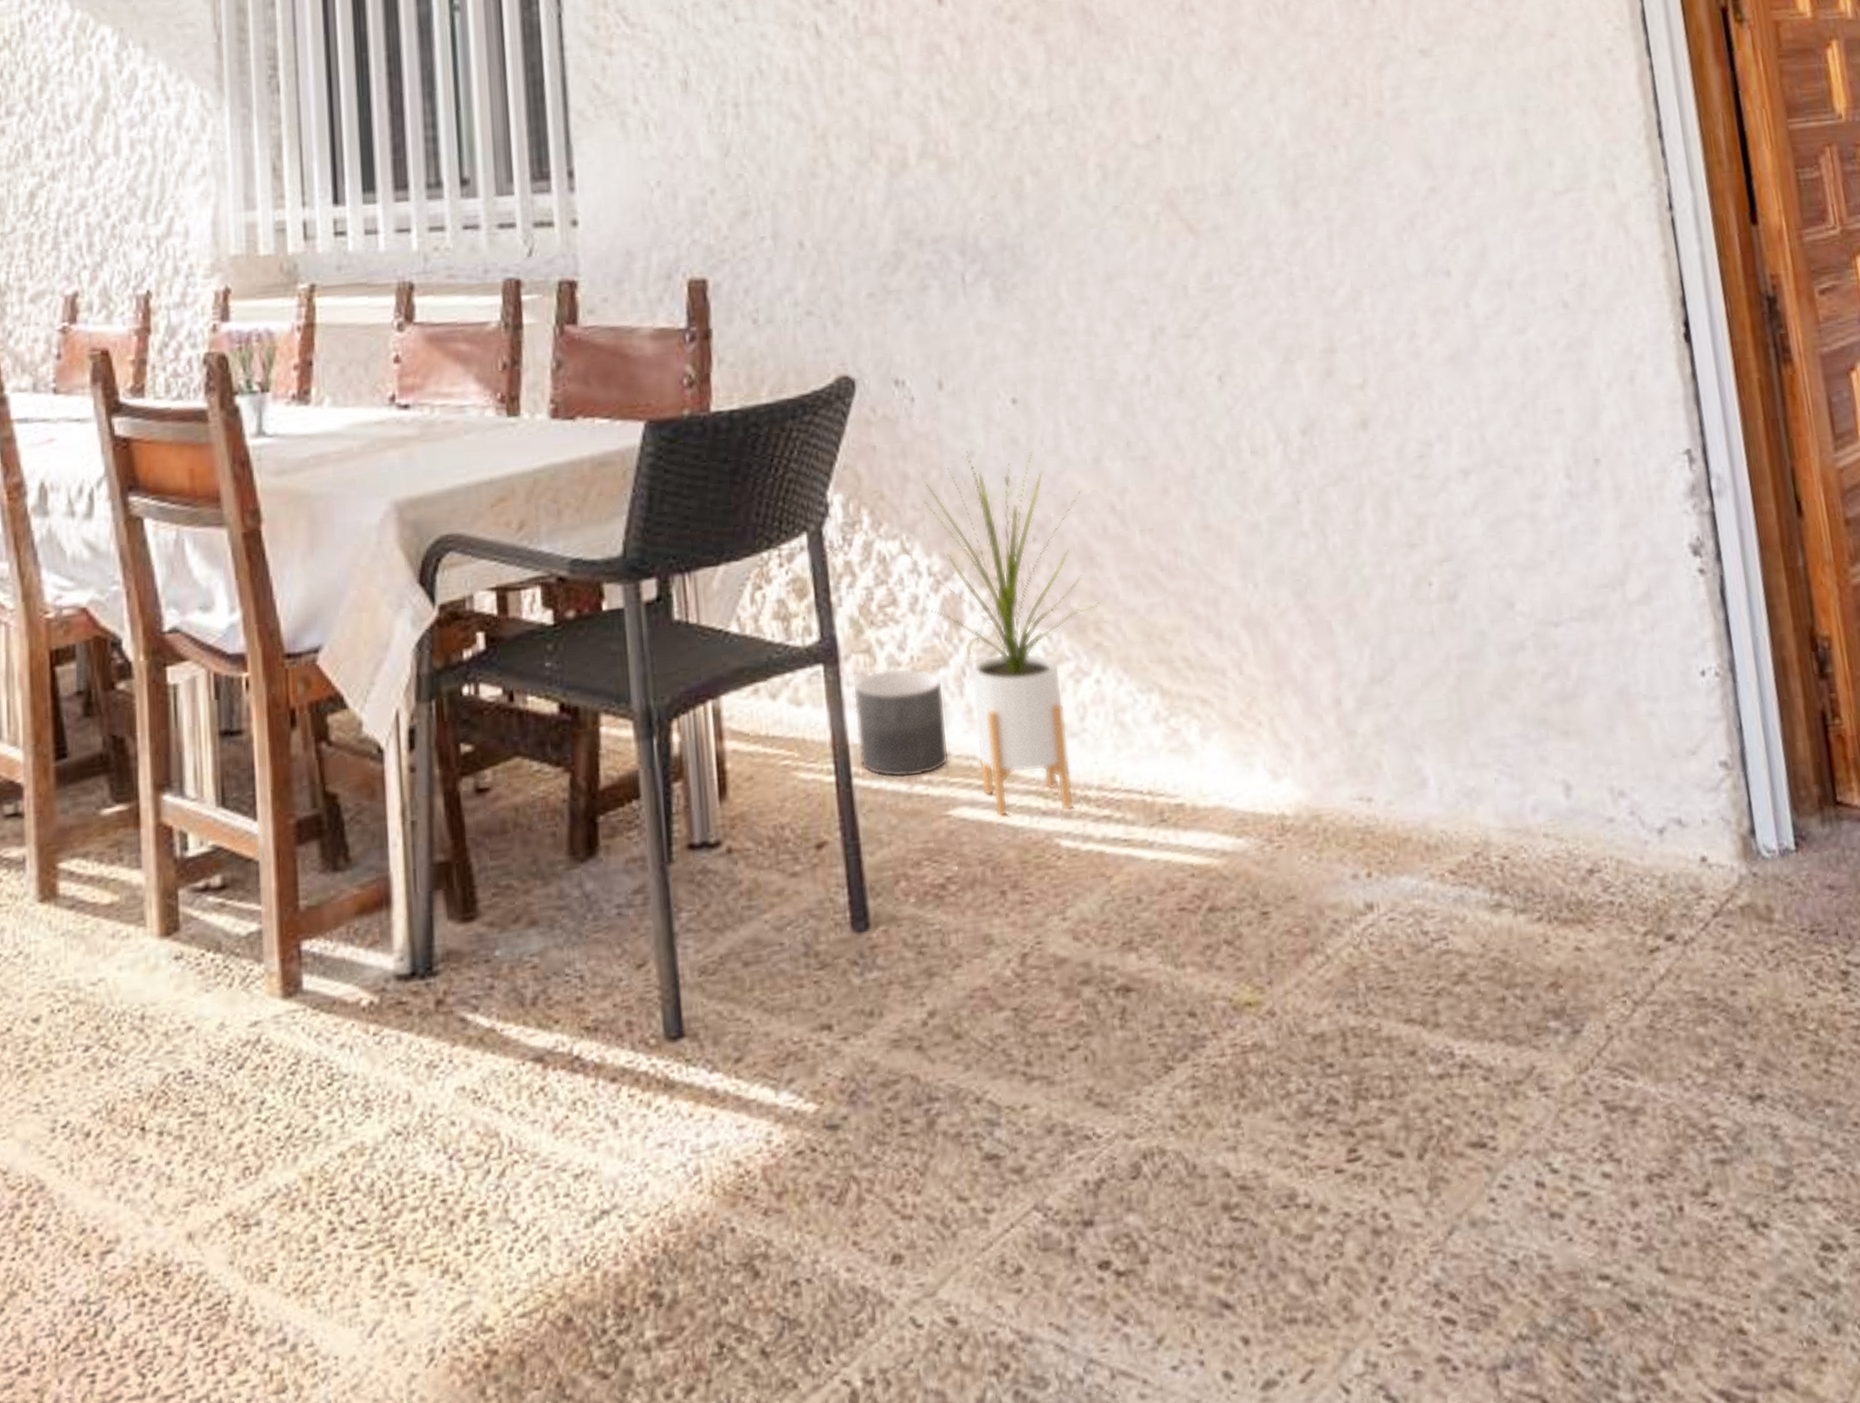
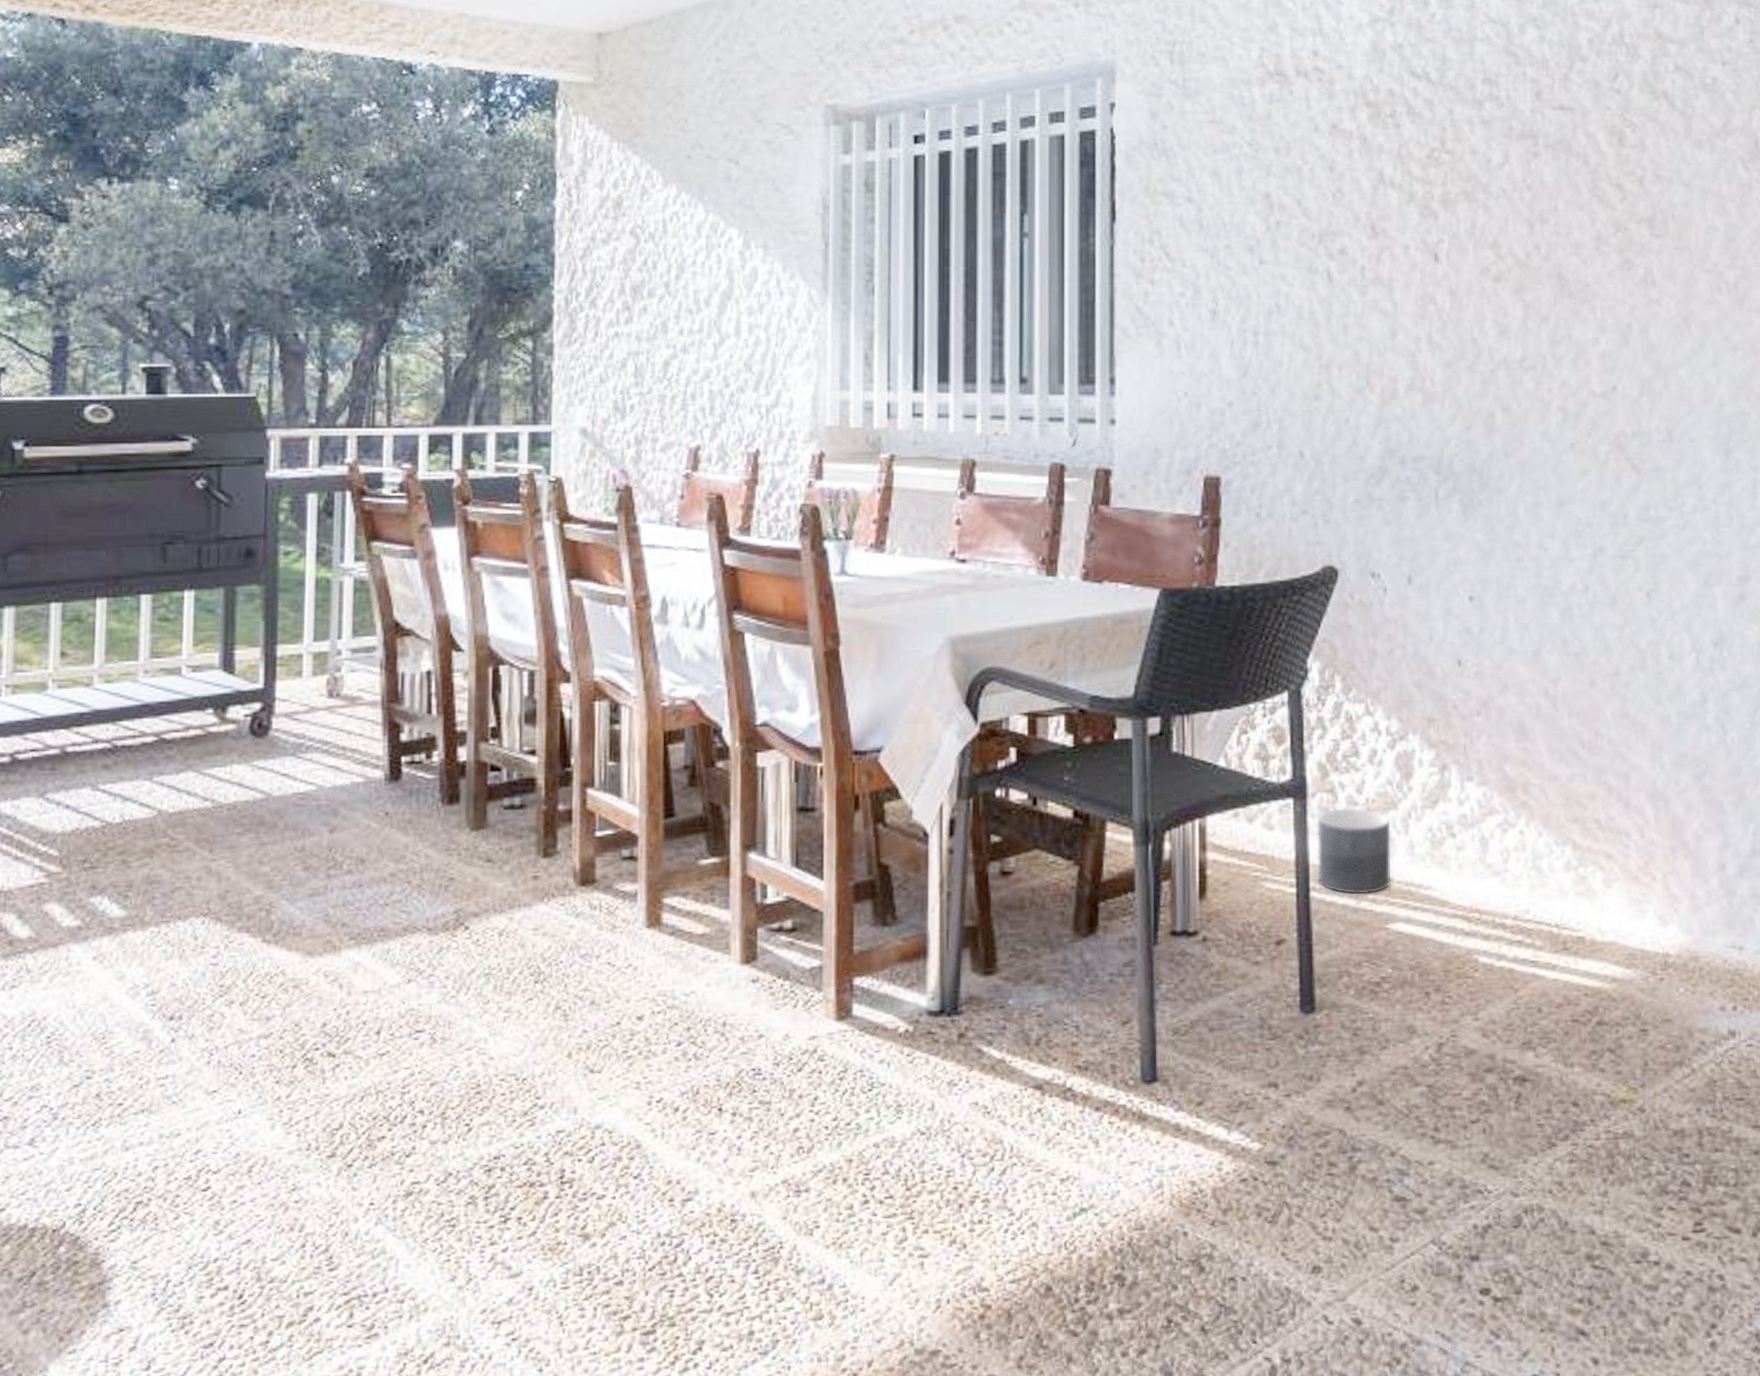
house plant: present [903,452,1099,818] -> none [1367,637,1528,934]

